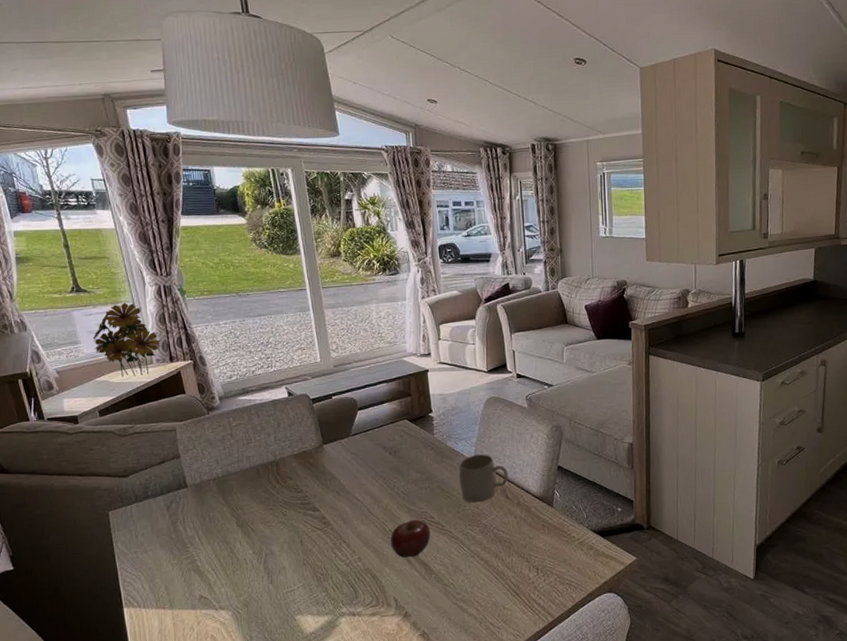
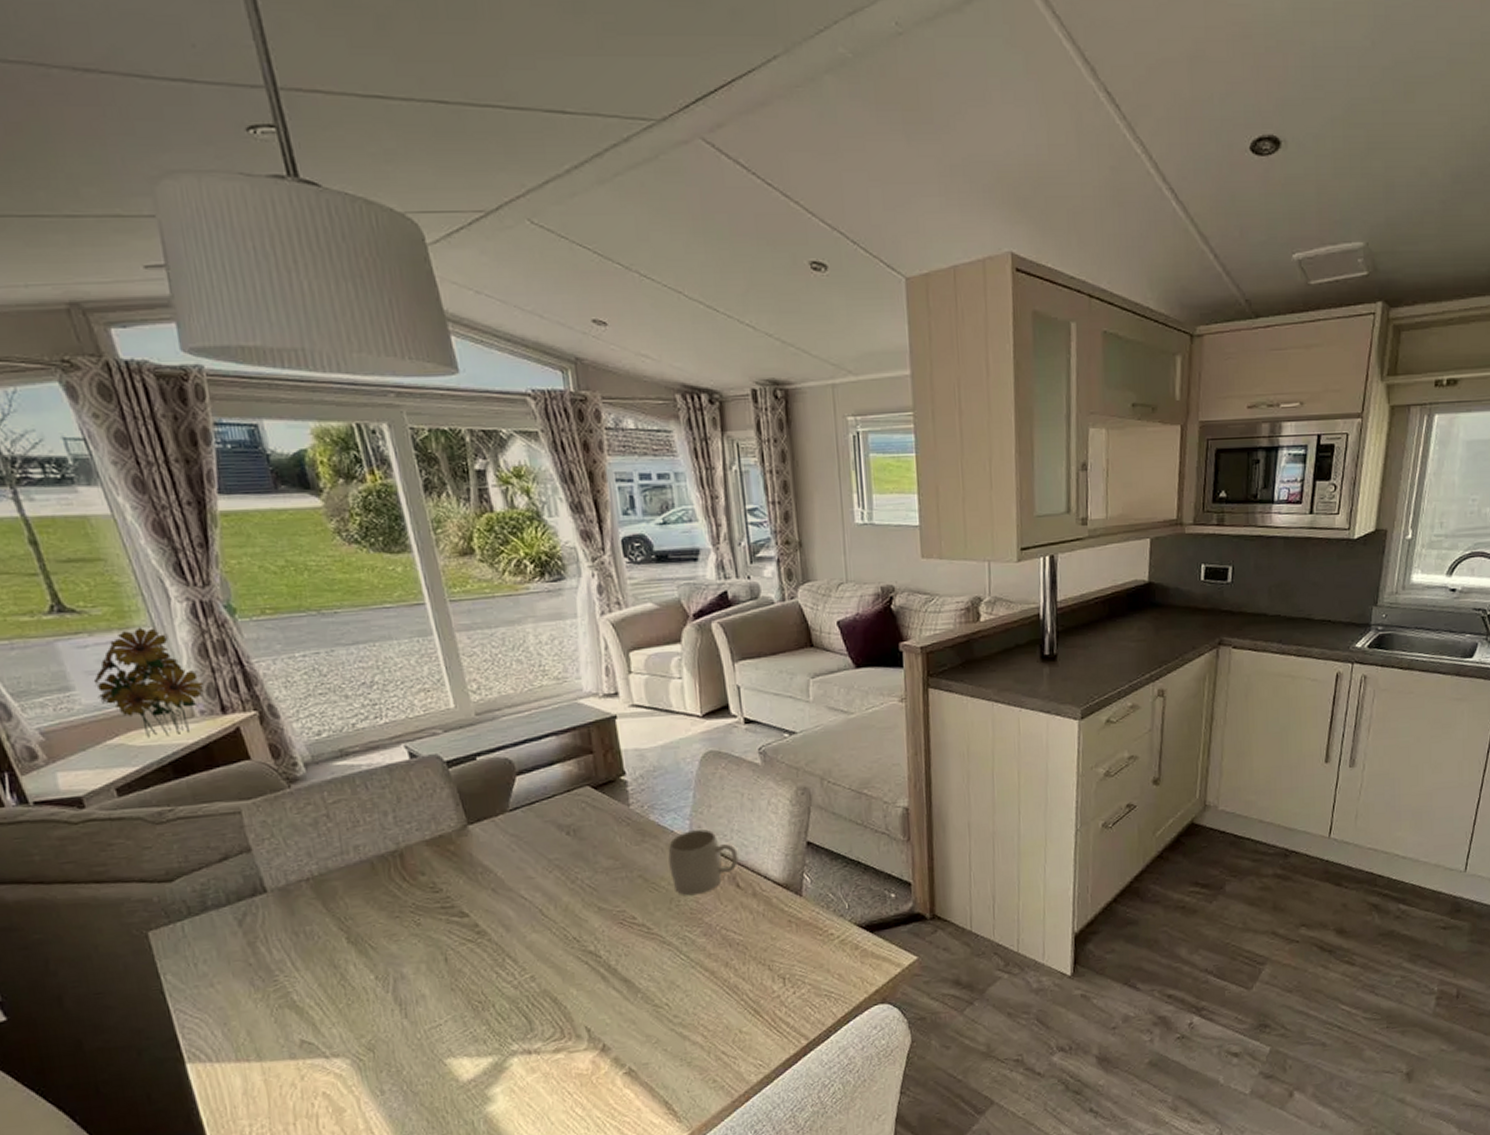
fruit: present [390,519,431,557] -> none [575,921,633,973]

